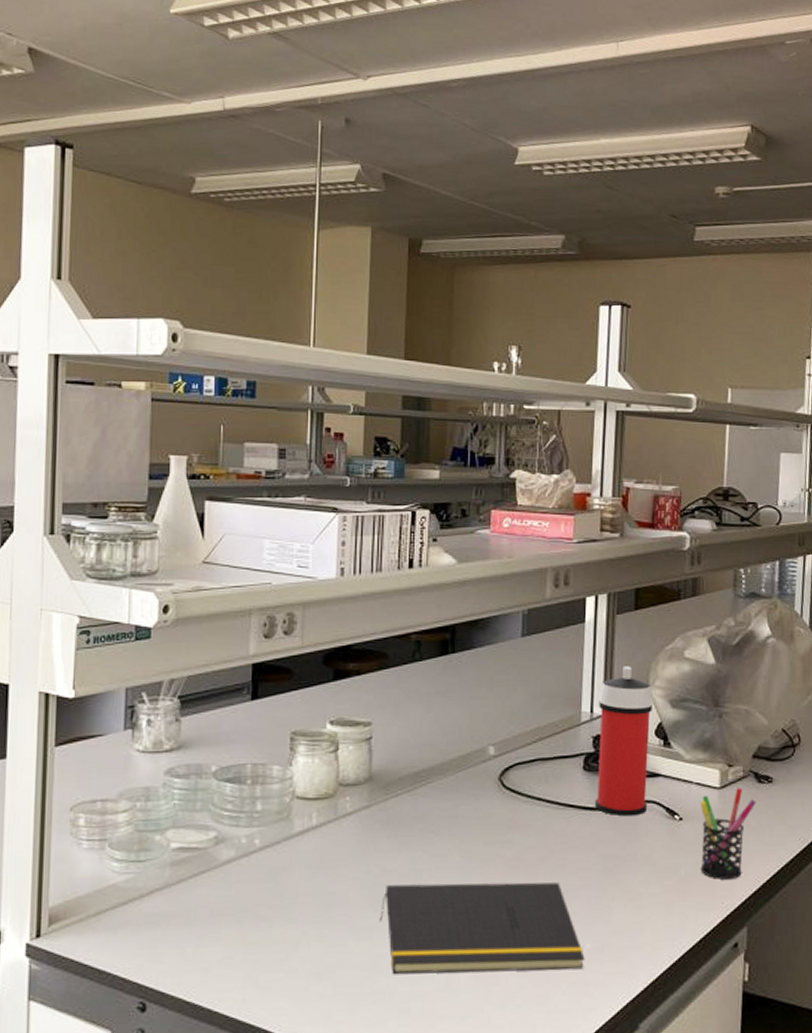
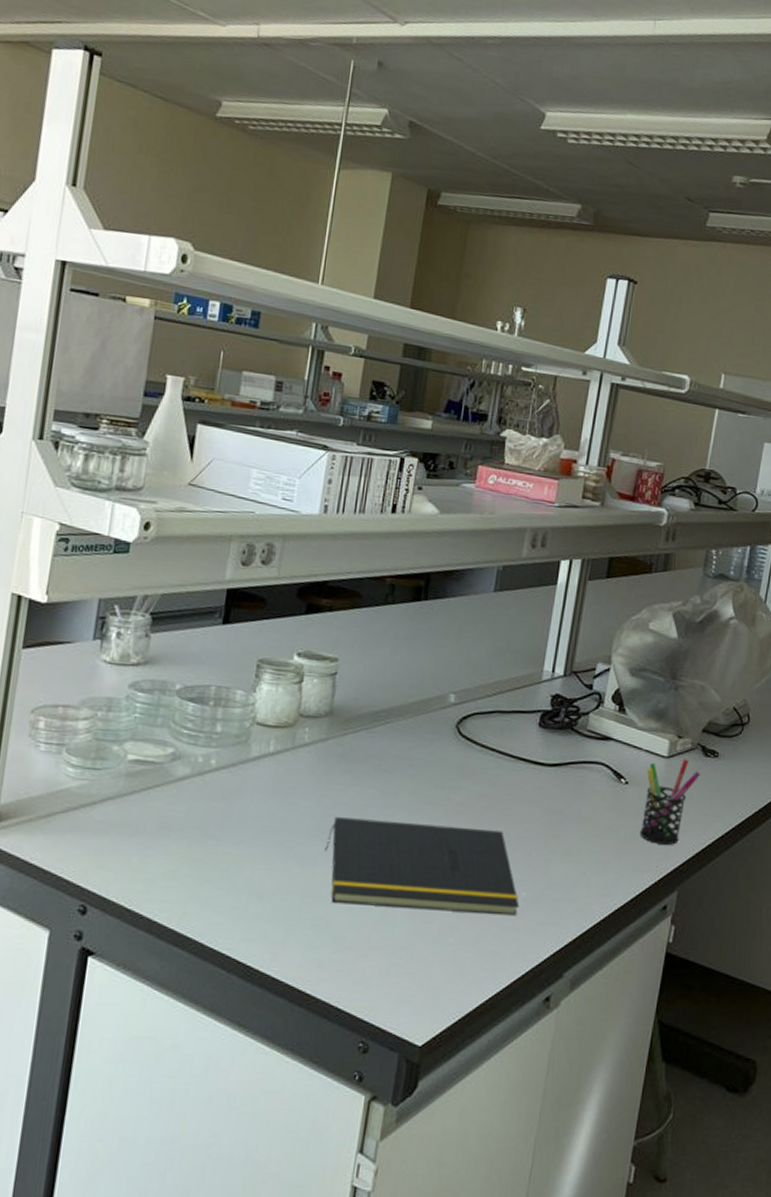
spray can: present [595,666,652,817] -> none [546,631,614,776]

